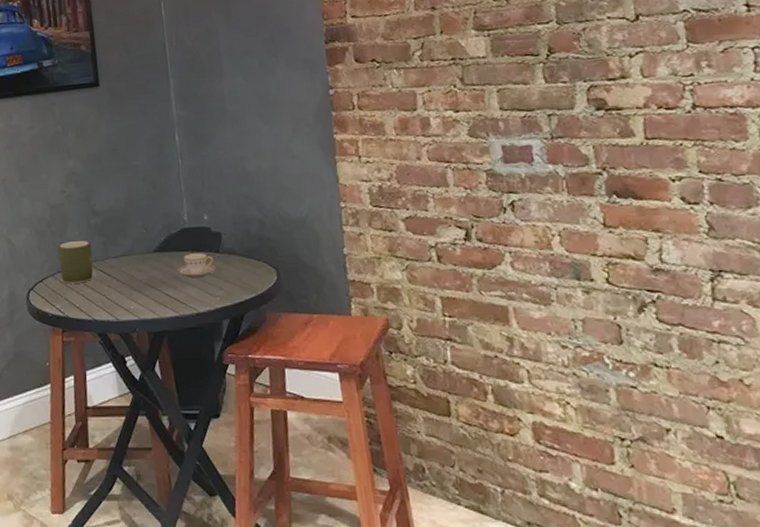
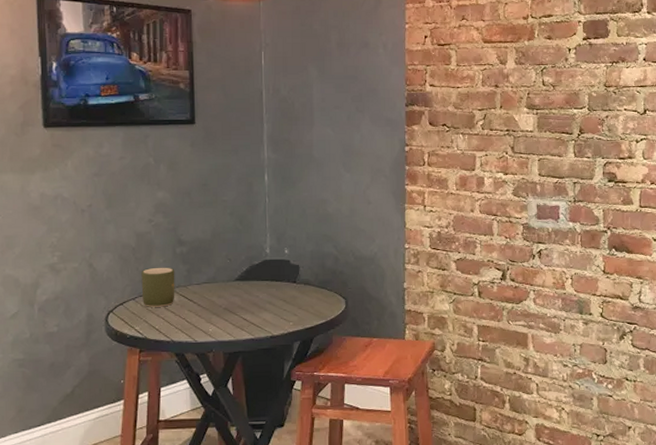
teacup: present [177,253,216,279] -> none [256,283,292,305]

